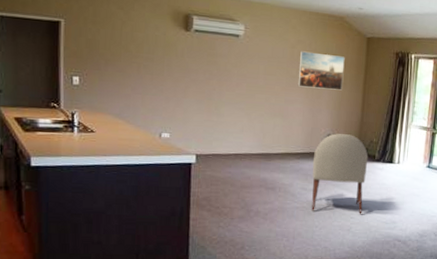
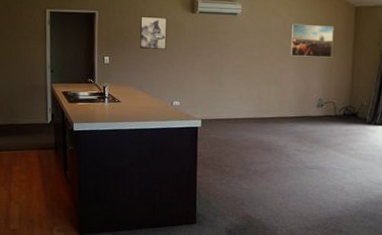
wall art: none [120,30,155,72] -> present [140,16,168,49]
chair: present [311,133,369,214] -> none [305,98,360,175]

